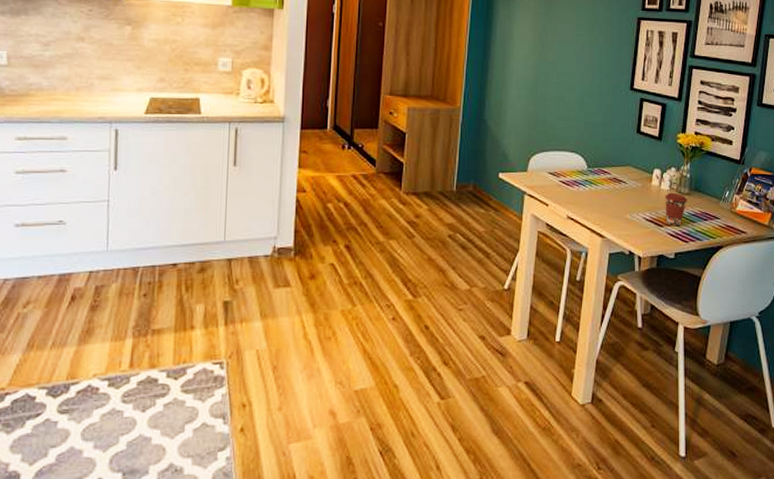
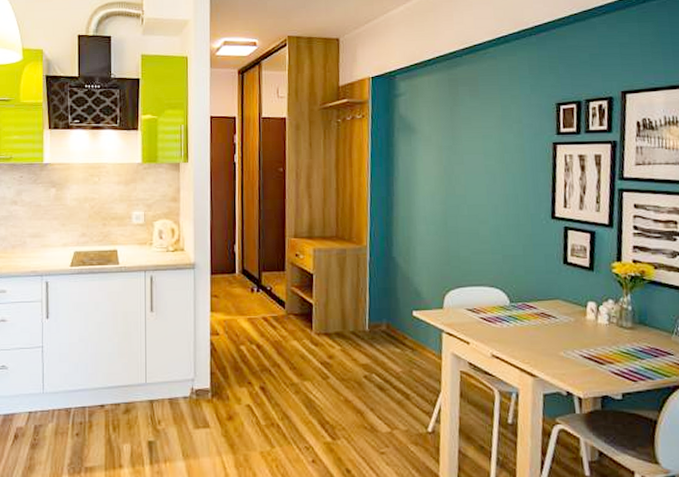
coffee cup: present [665,192,687,226] -> none [603,327,632,364]

